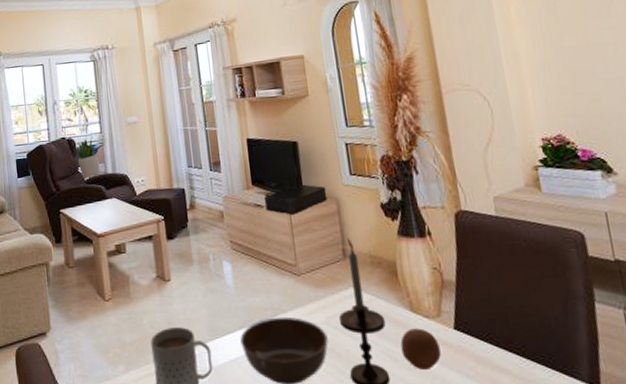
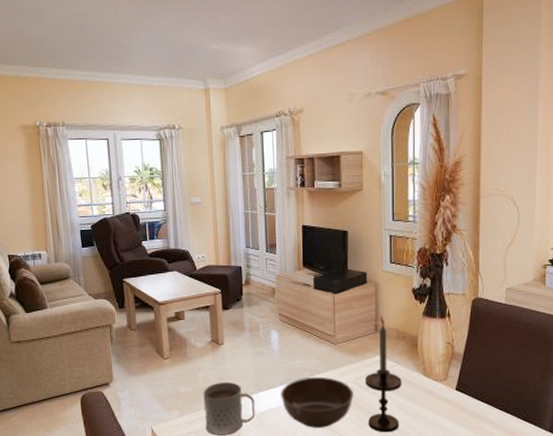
planter: present [74,136,101,179] -> none [139,213,164,252]
fruit: present [400,328,441,370] -> none [412,388,442,419]

